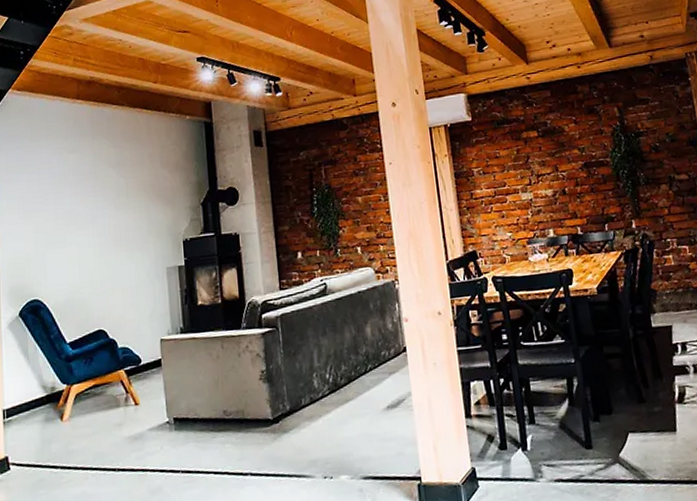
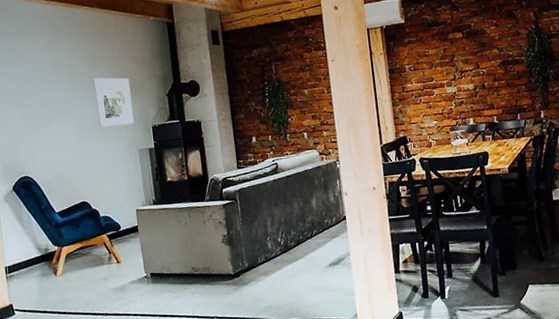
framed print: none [119,184,163,242] -> present [93,77,134,127]

